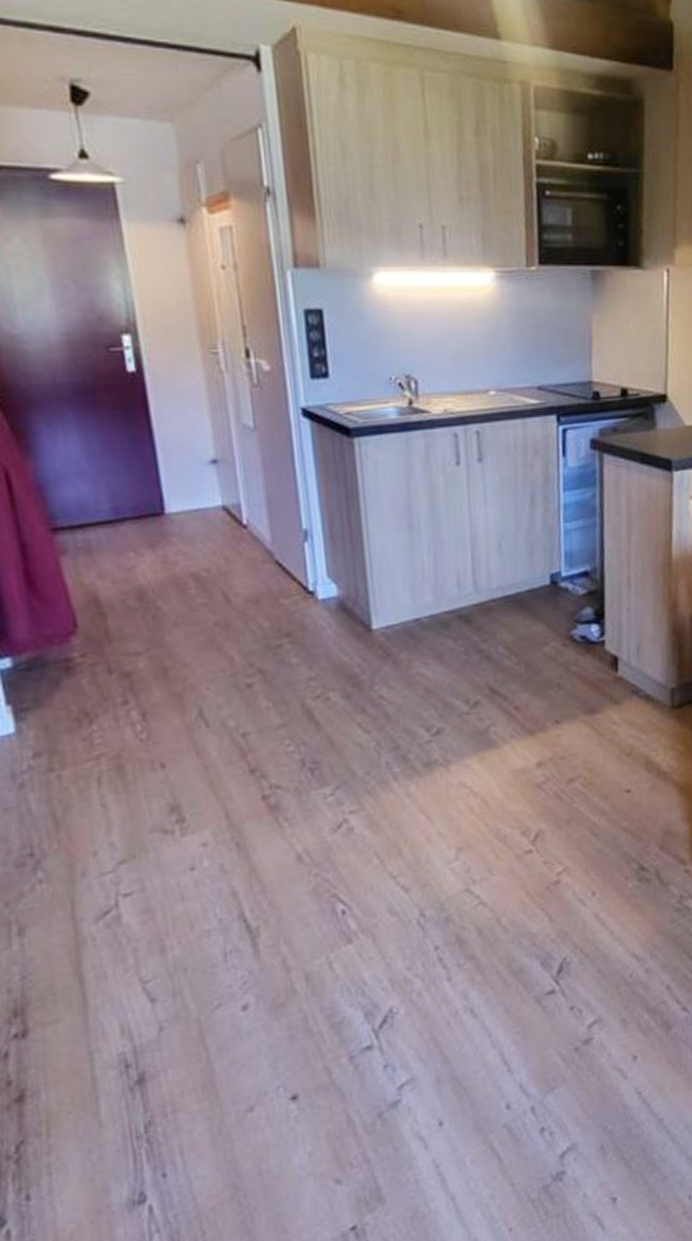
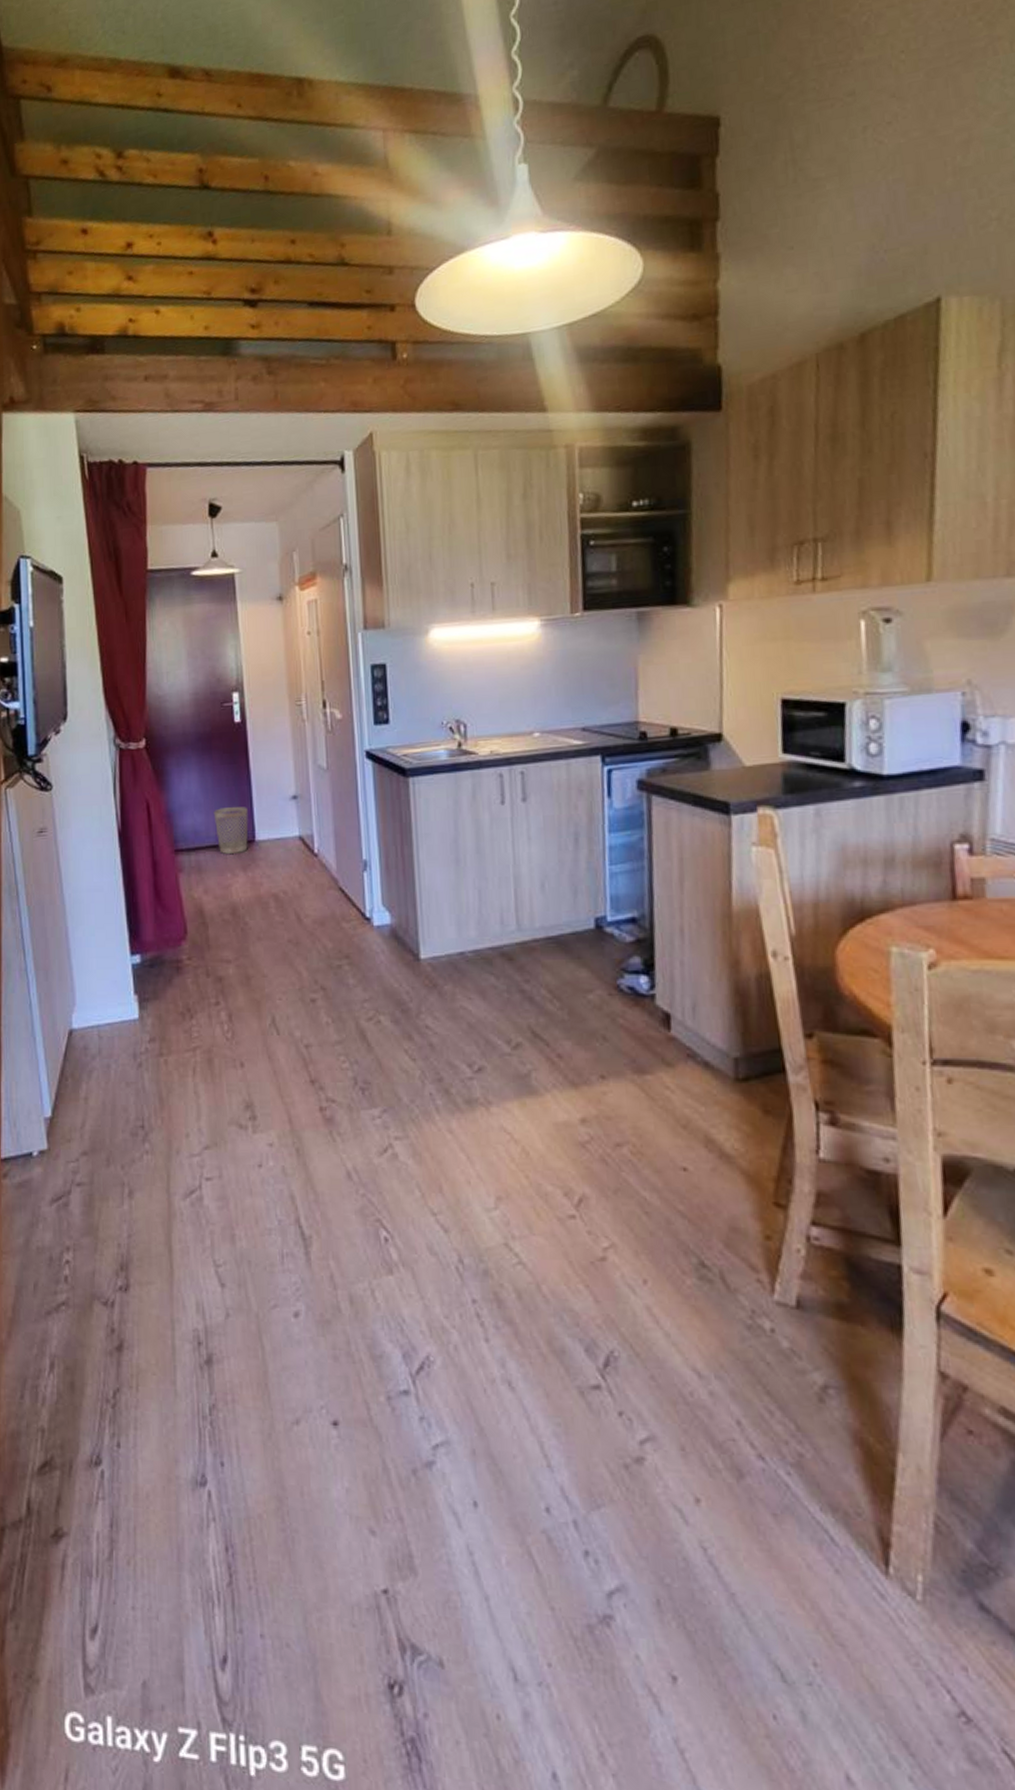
wastebasket: none [104,473,156,530] -> present [213,806,249,854]

